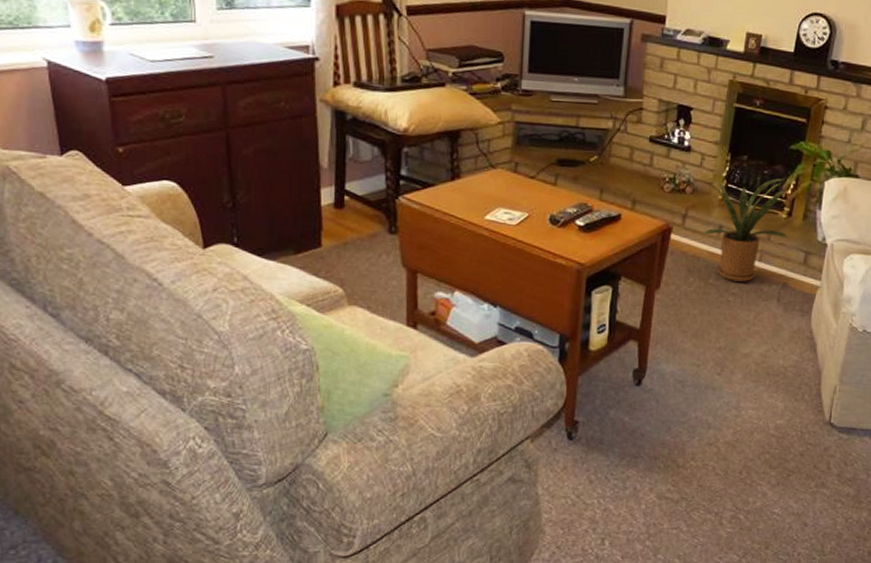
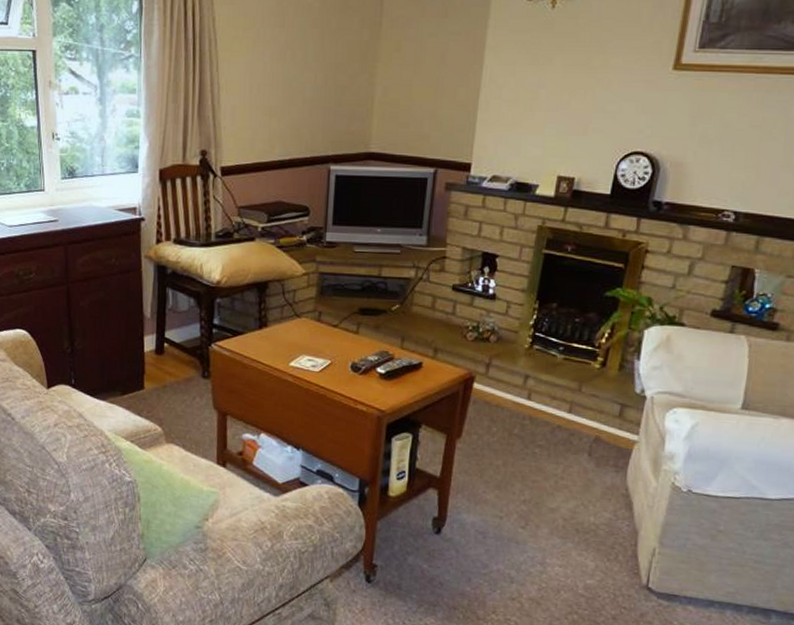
house plant: present [696,178,789,282] -> none [501,326,603,434]

